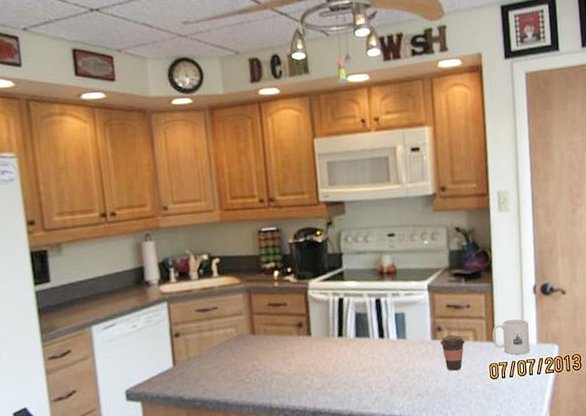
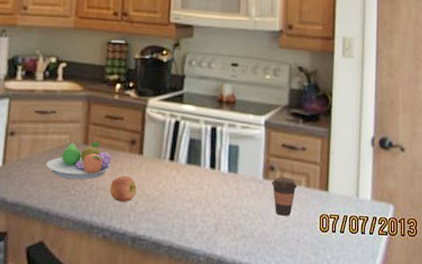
fruit bowl: none [217,330,281,369] -> present [46,142,112,180]
apple: none [283,357,310,382] -> present [110,175,137,202]
mug: present [492,319,530,355] -> none [326,170,364,209]

